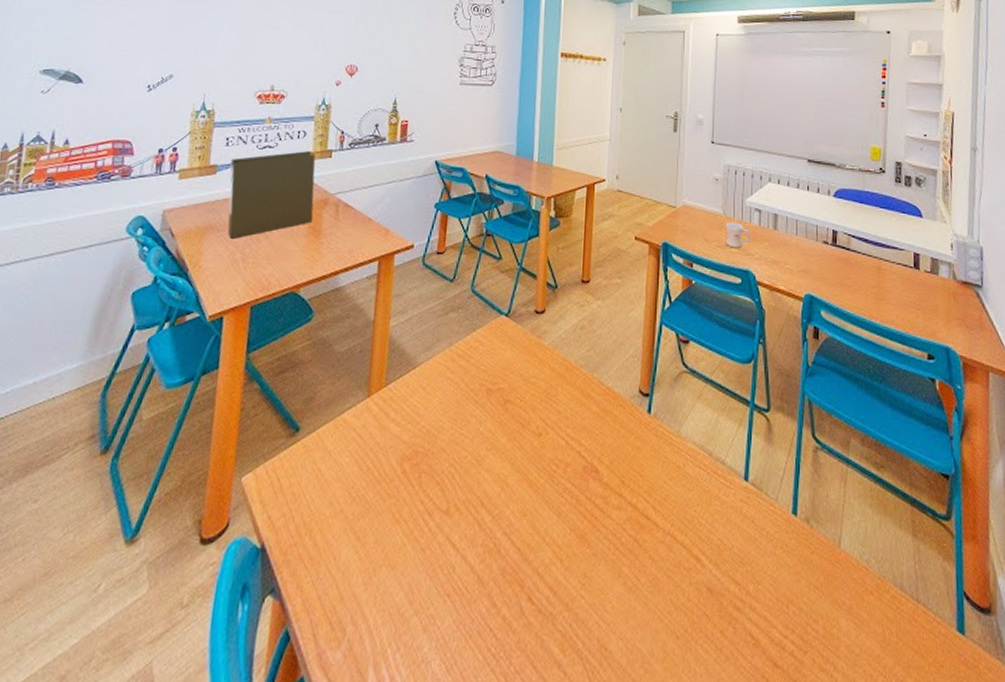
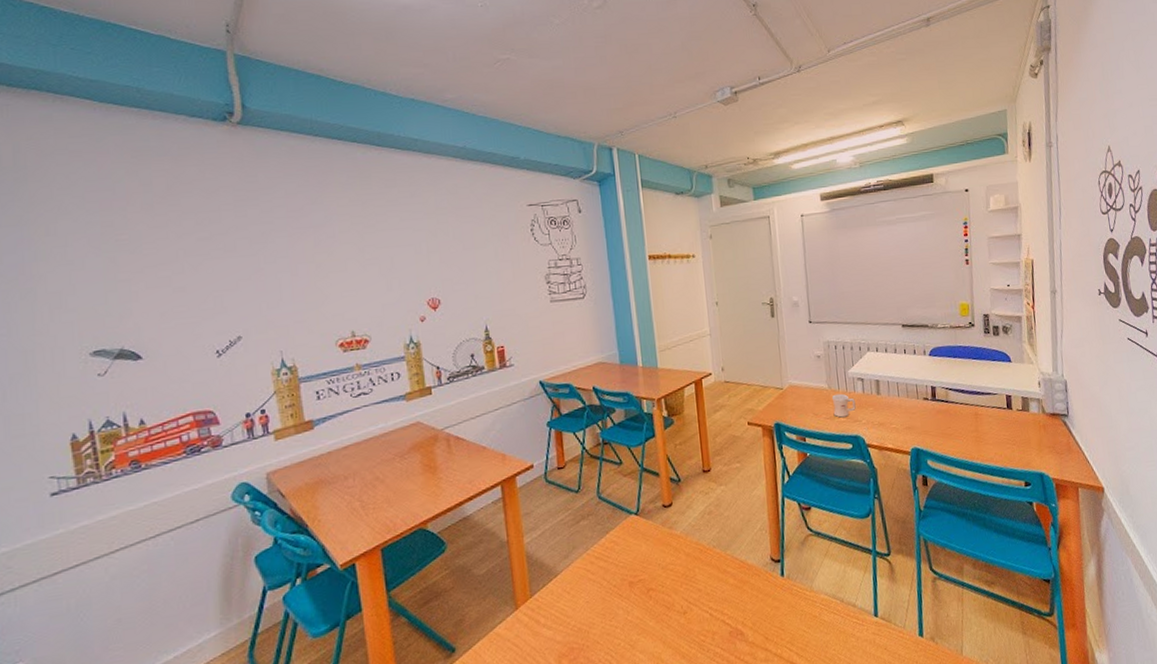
binder: present [227,151,316,239] -> none [326,391,426,489]

